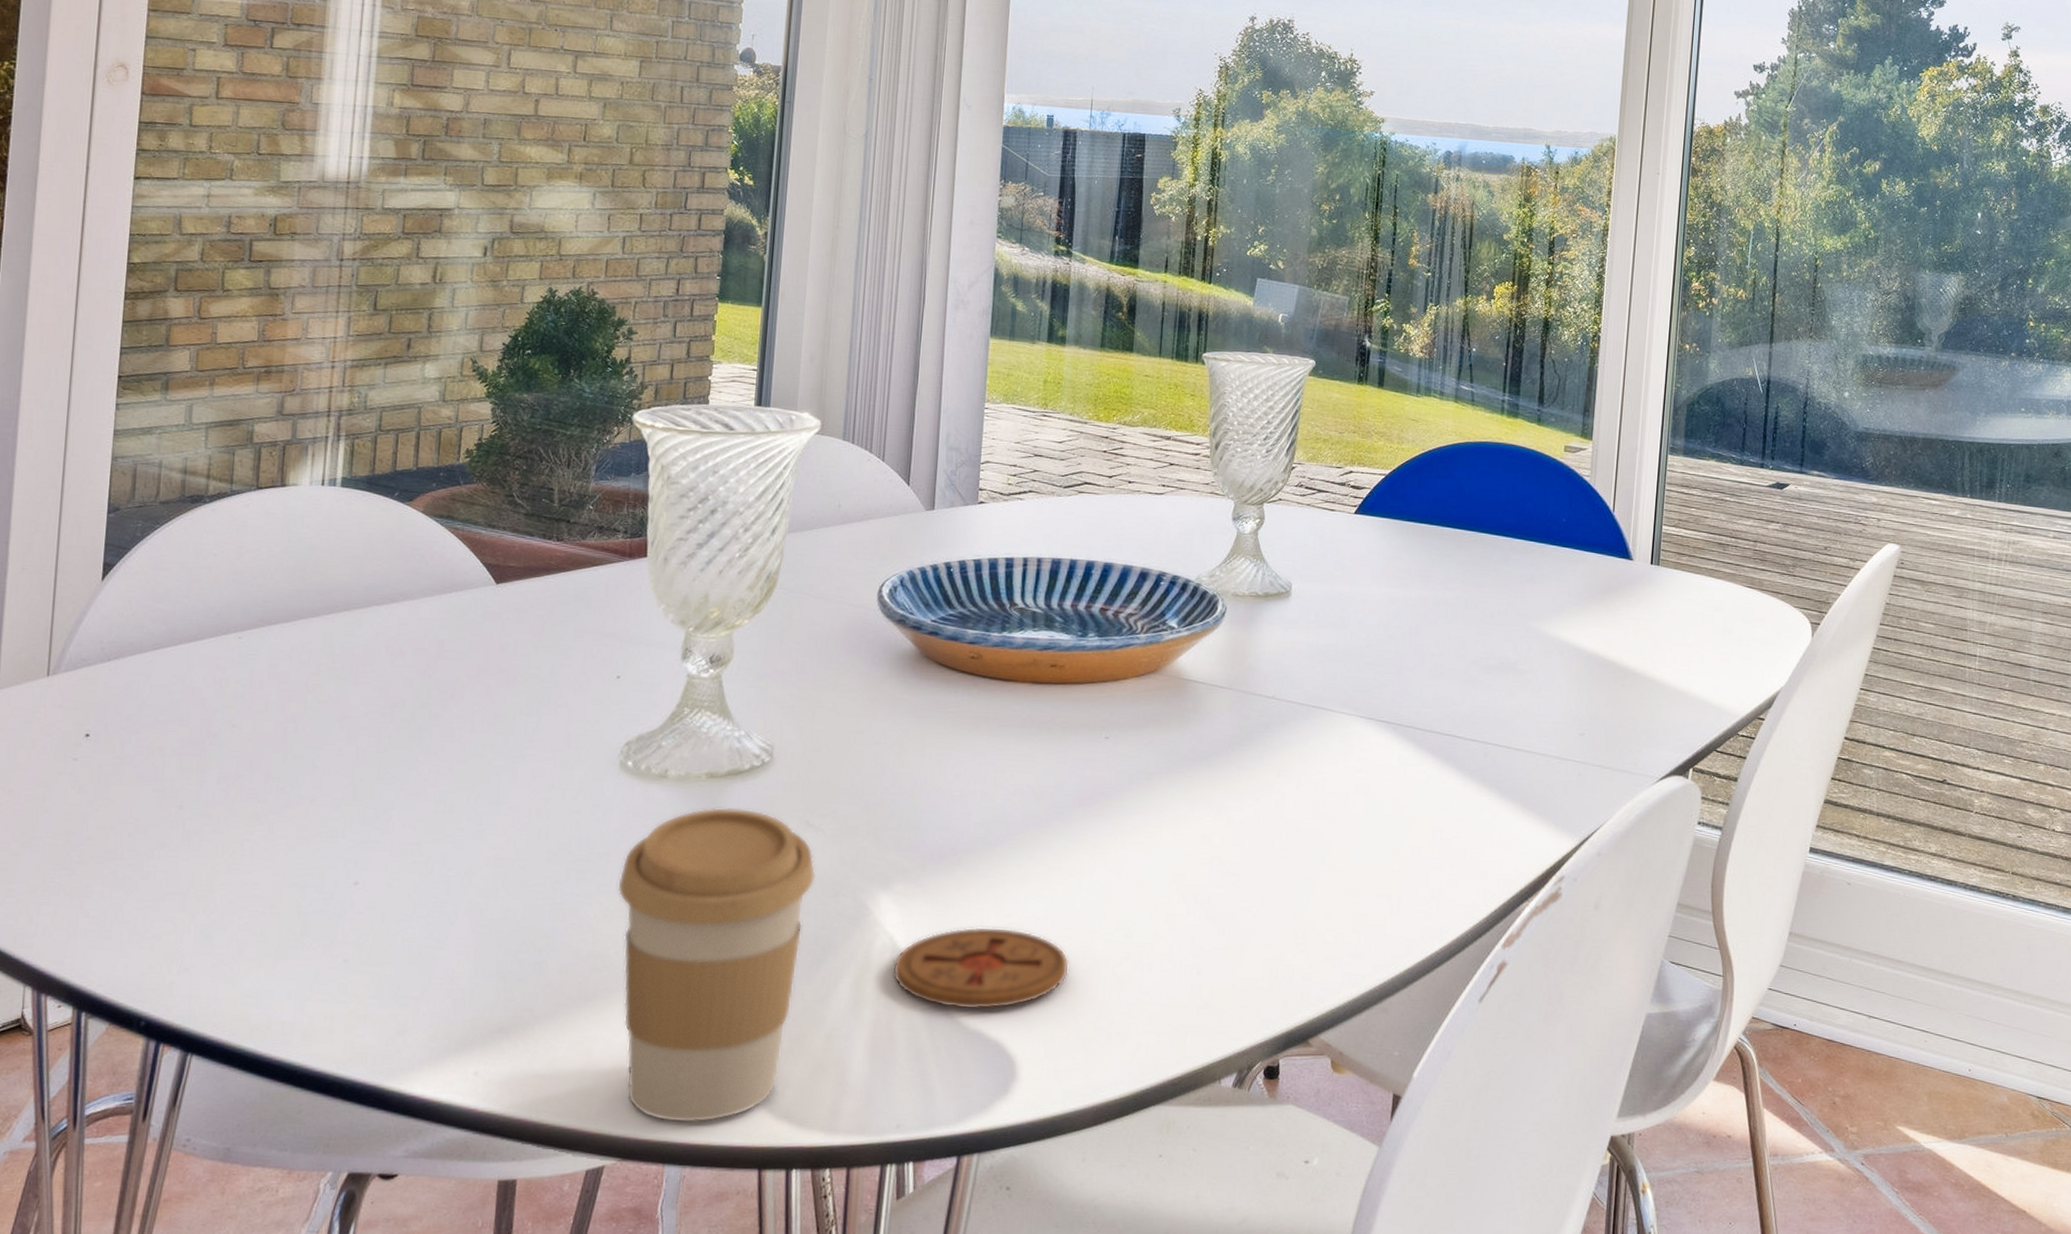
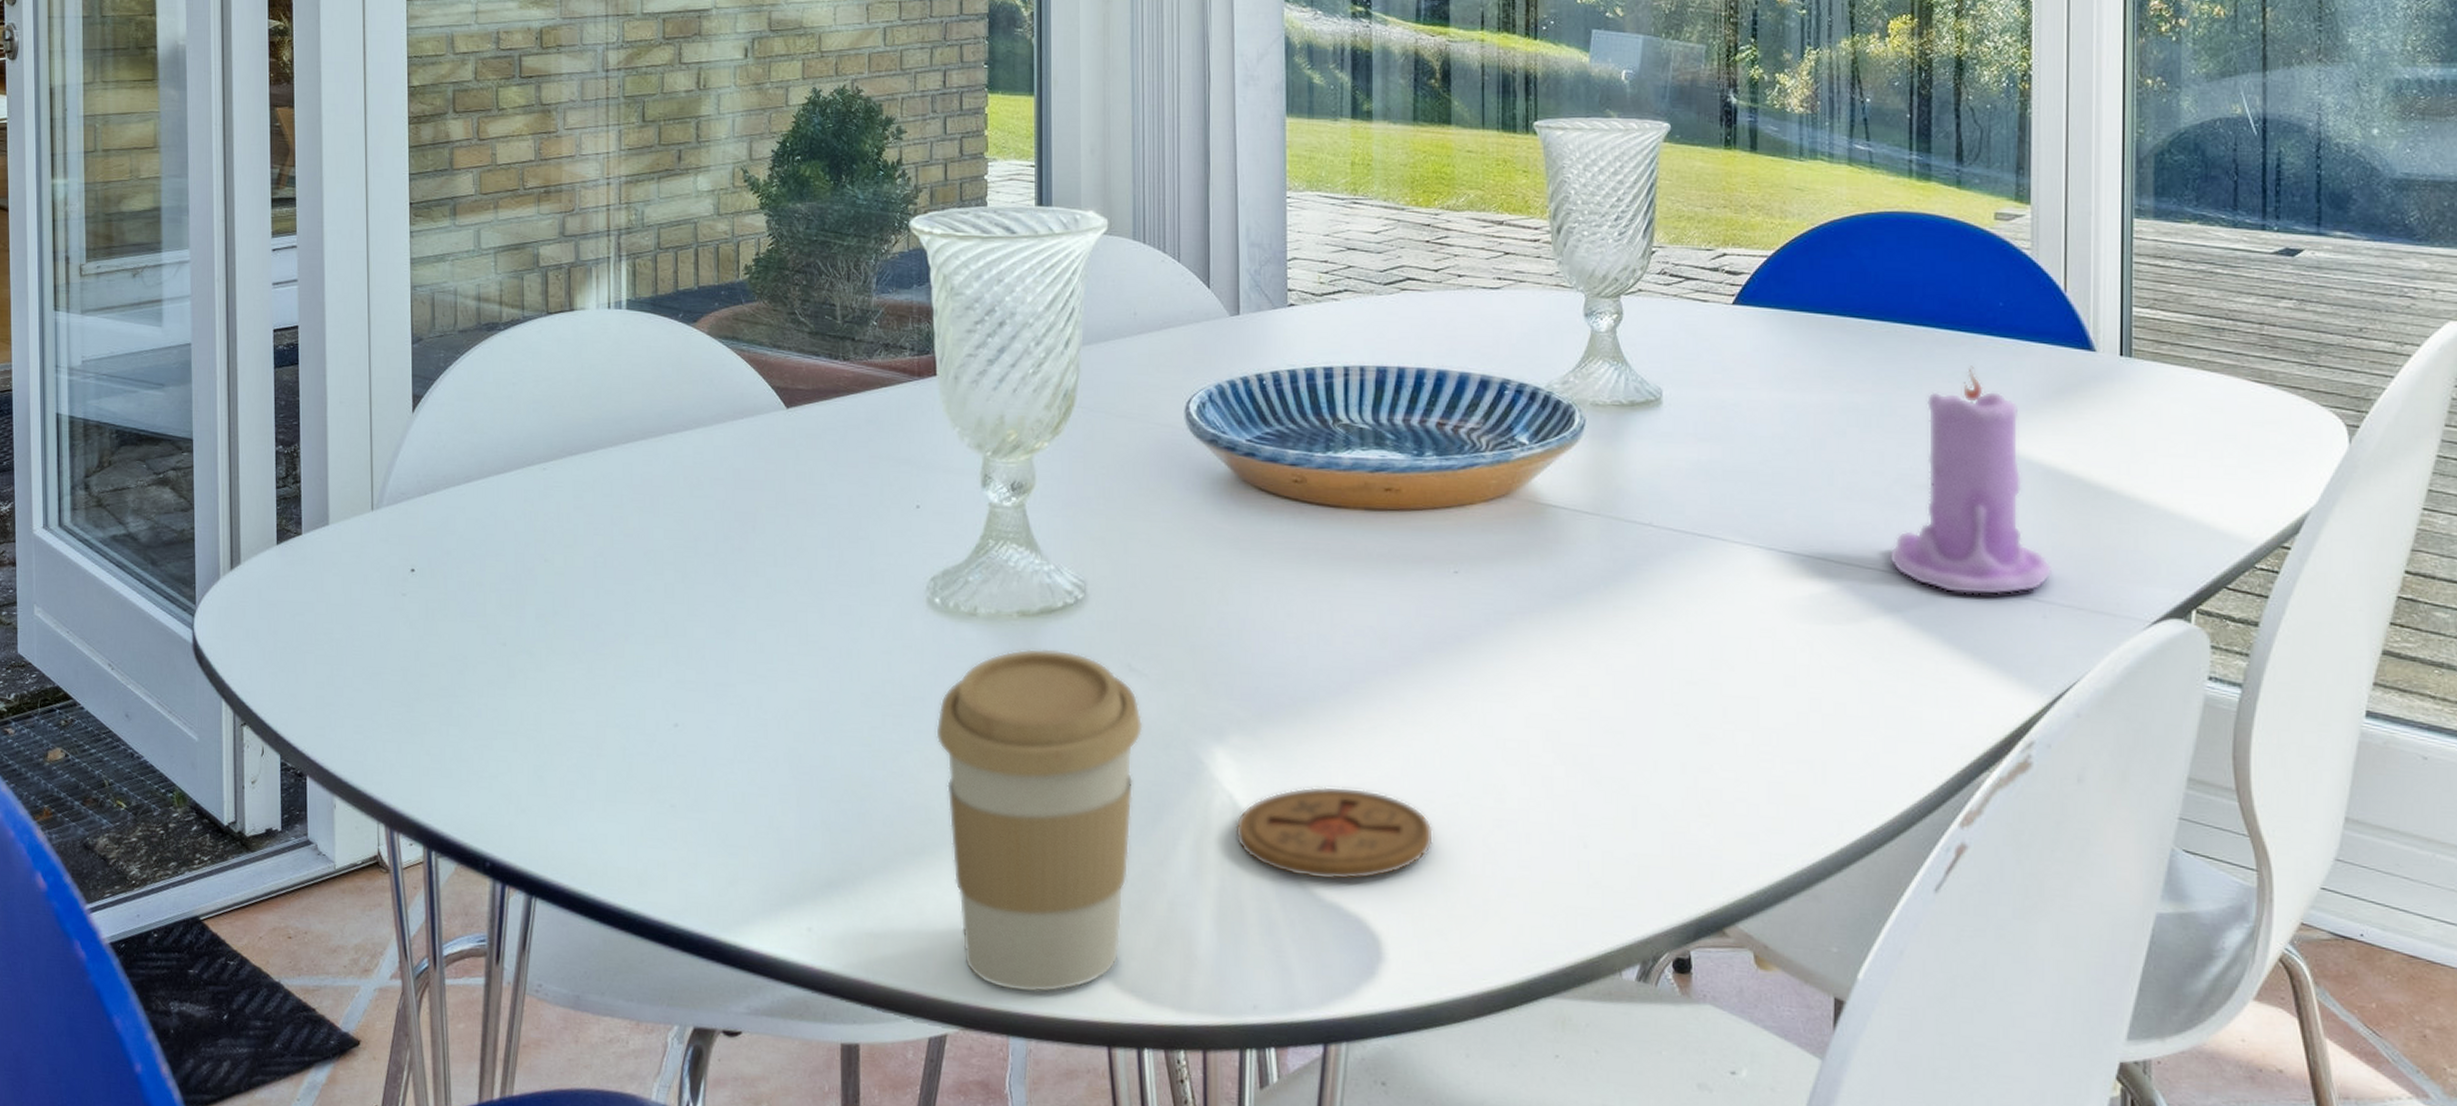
candle: none [1463,569,1589,757] -> present [1889,366,2053,596]

